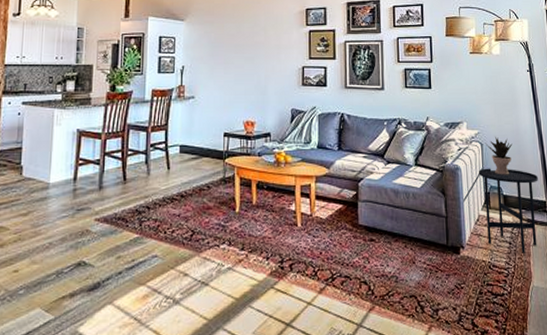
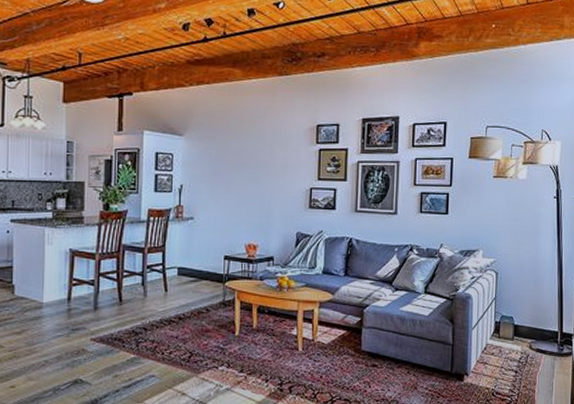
side table: present [478,168,538,253] -> none [490,297,553,382]
potted plant: present [485,136,513,175] -> none [501,265,530,305]

